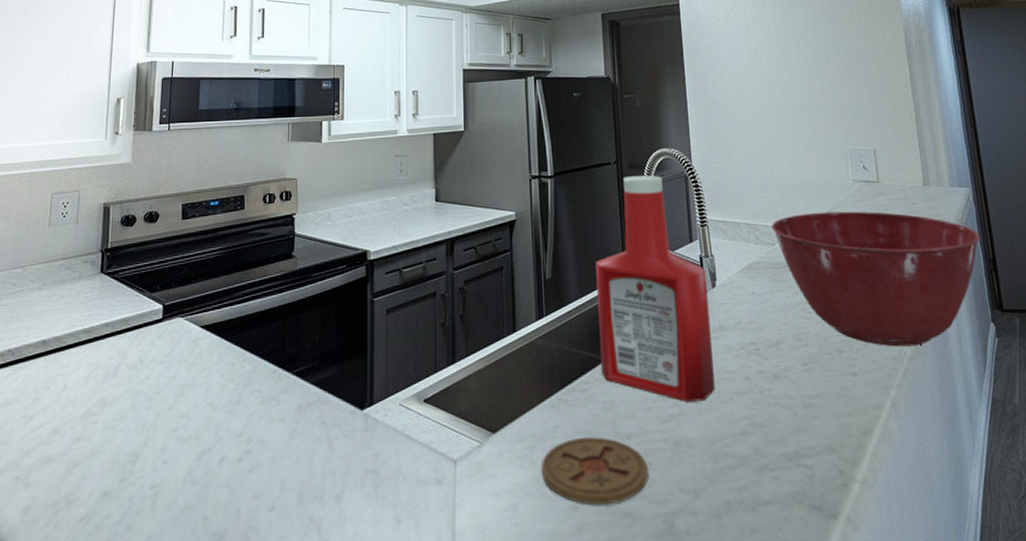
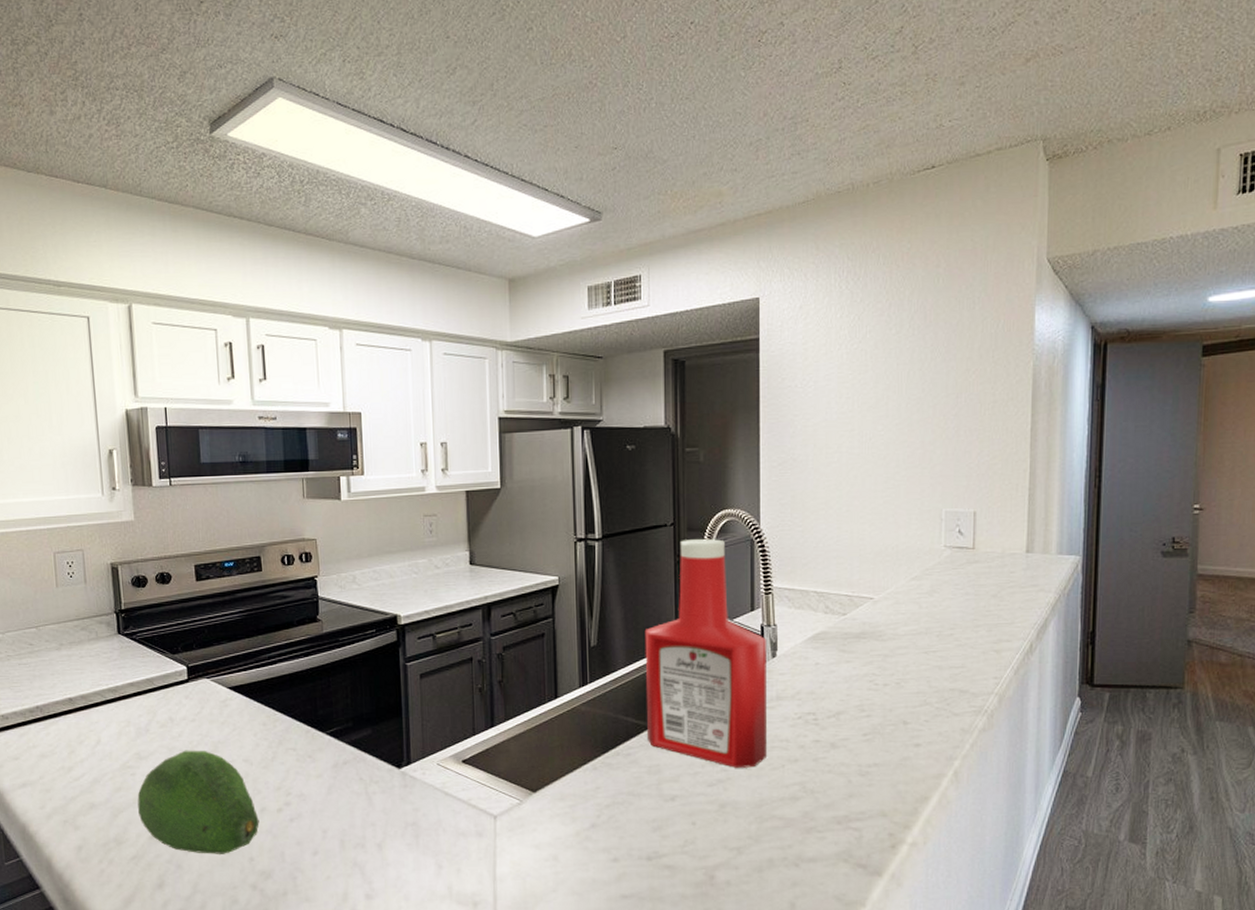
fruit: none [94,394,218,513] -> present [137,750,259,854]
coaster: present [542,437,649,505] -> none [583,798,692,858]
mixing bowl: present [771,211,981,347] -> none [845,580,1083,720]

